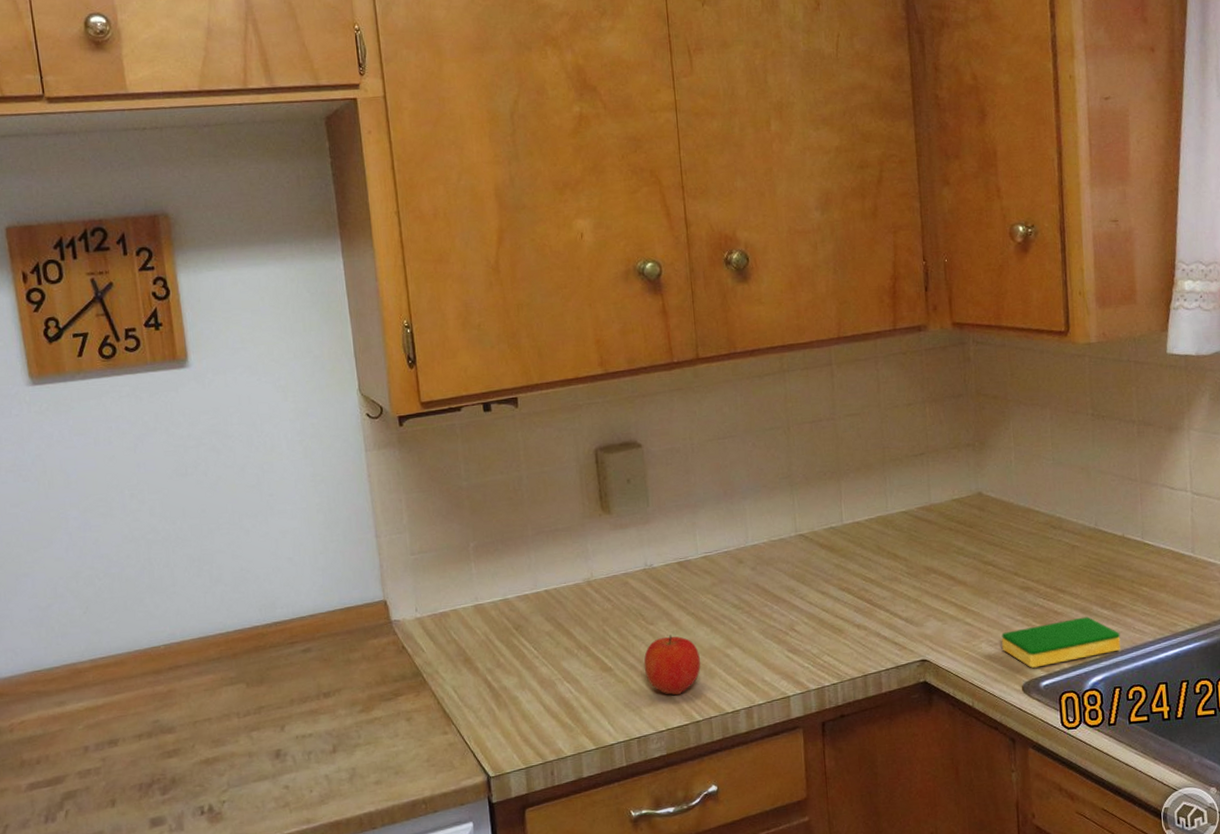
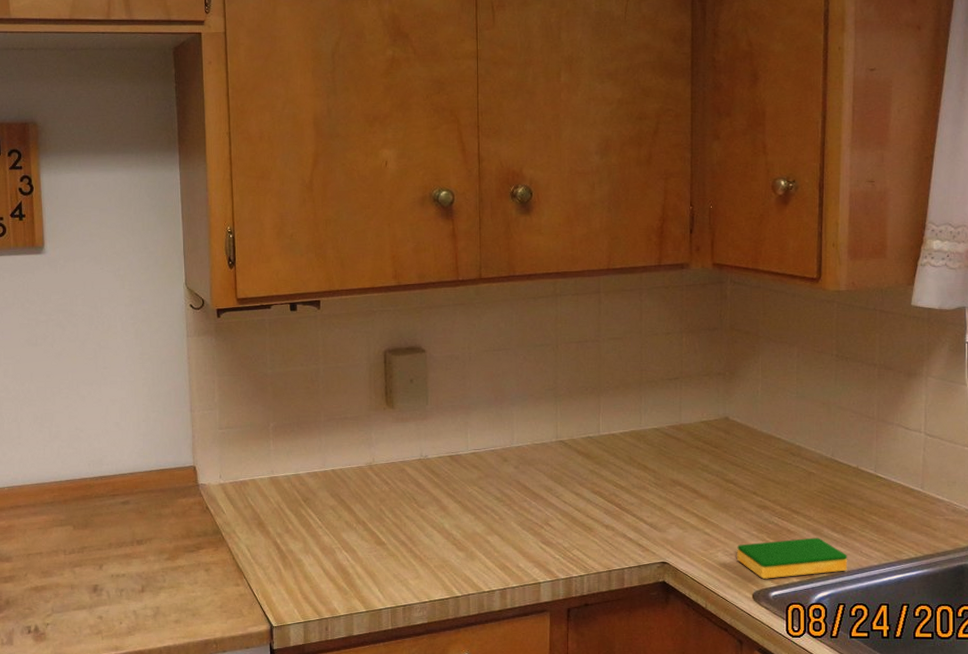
apple: present [643,635,701,696] -> none [413,519,463,572]

